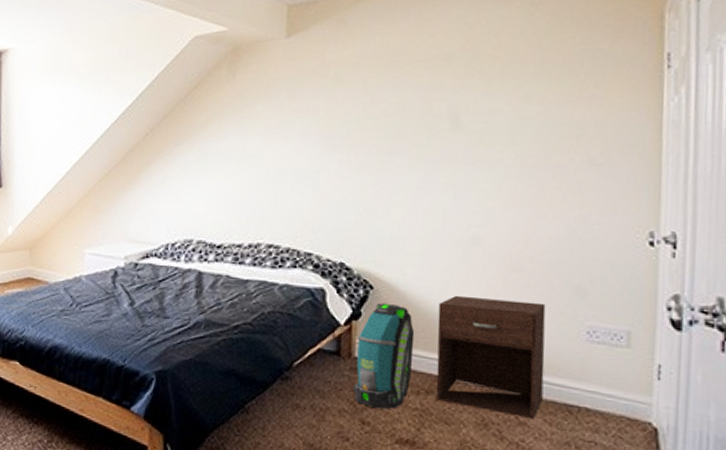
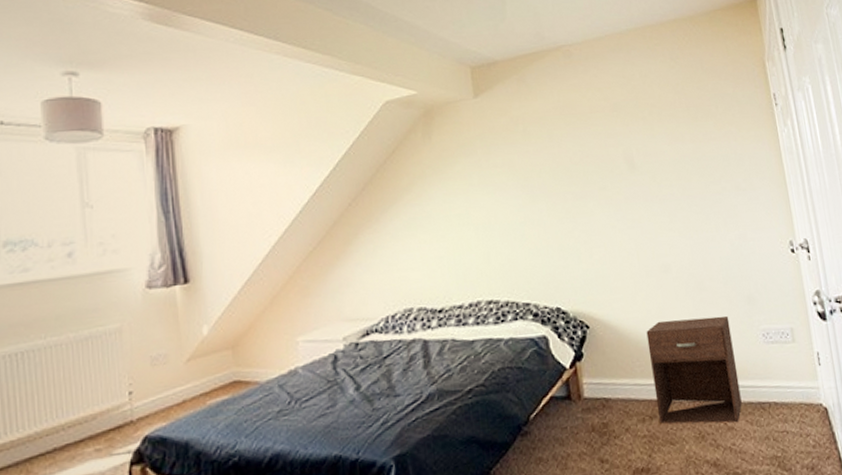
backpack: present [352,303,415,409] -> none [583,339,636,444]

